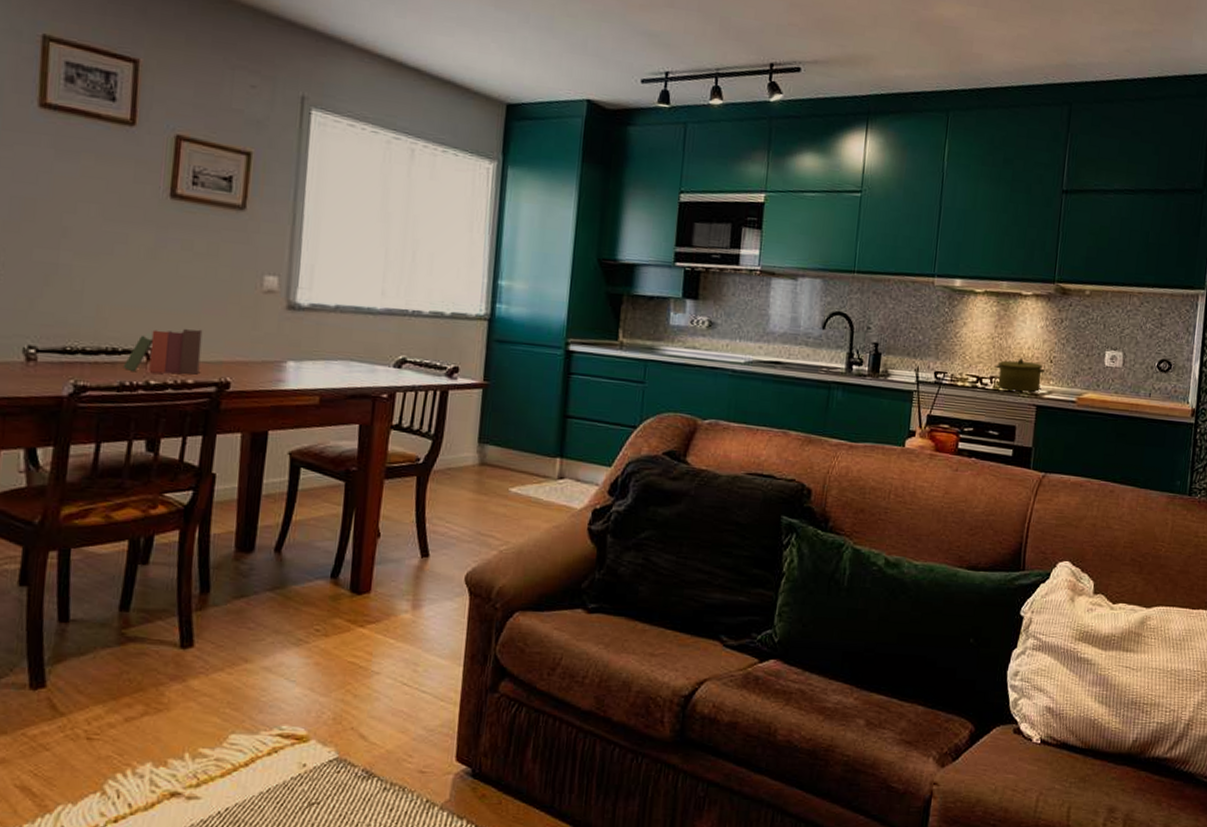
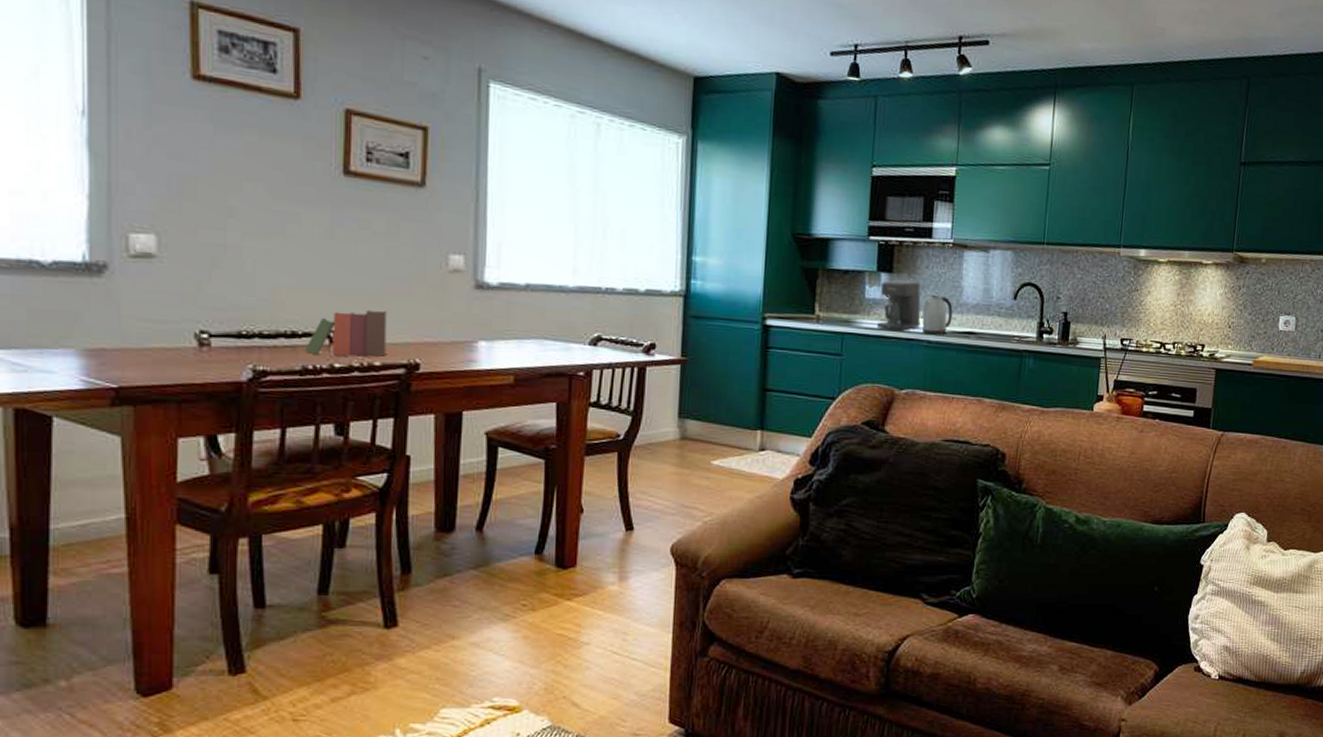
coffee maker: none [680,307,727,359] -> present [876,280,921,331]
kettle: none [727,322,759,364] -> present [922,294,953,335]
cooking pot: present [996,357,1046,392] -> none [1178,324,1225,356]

